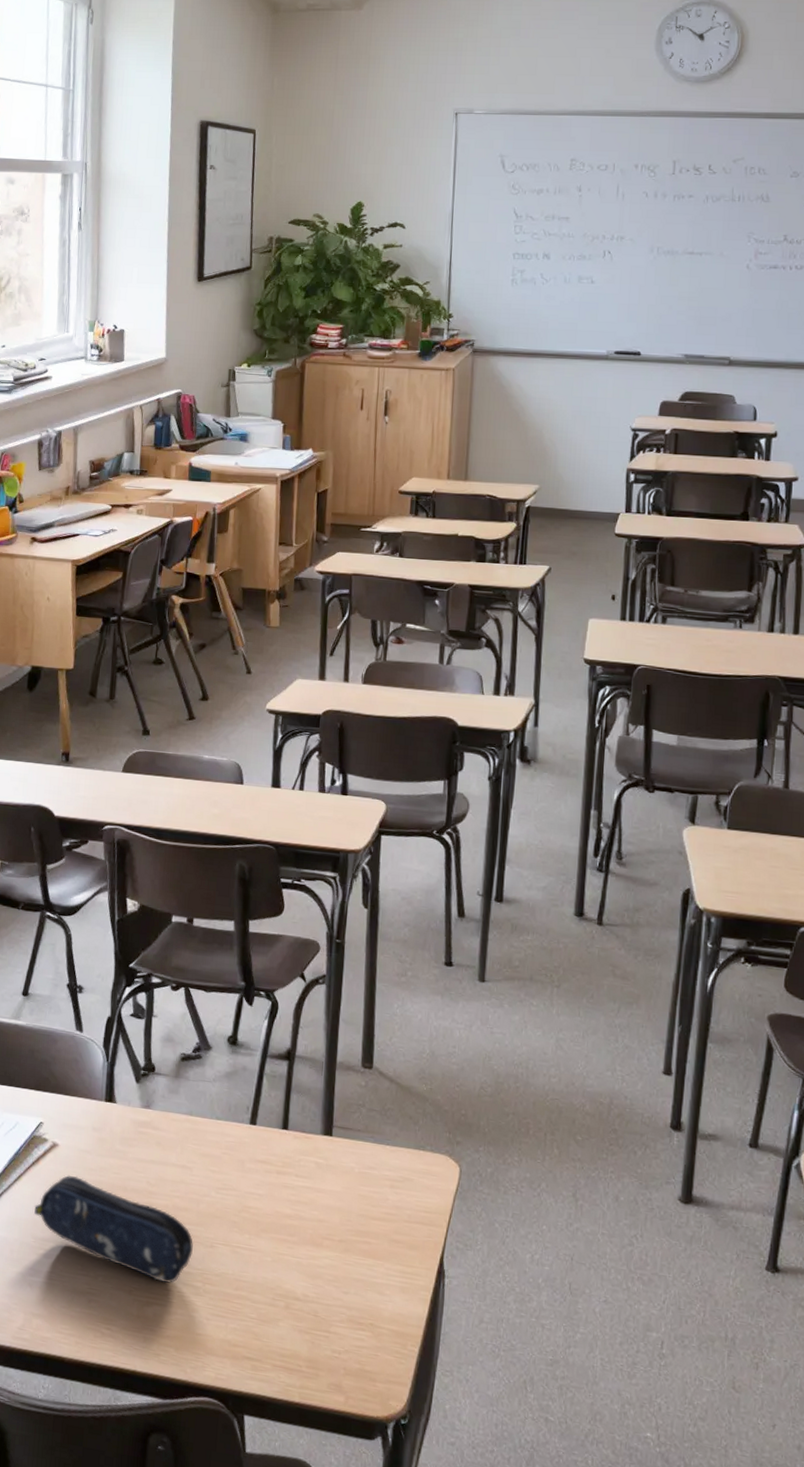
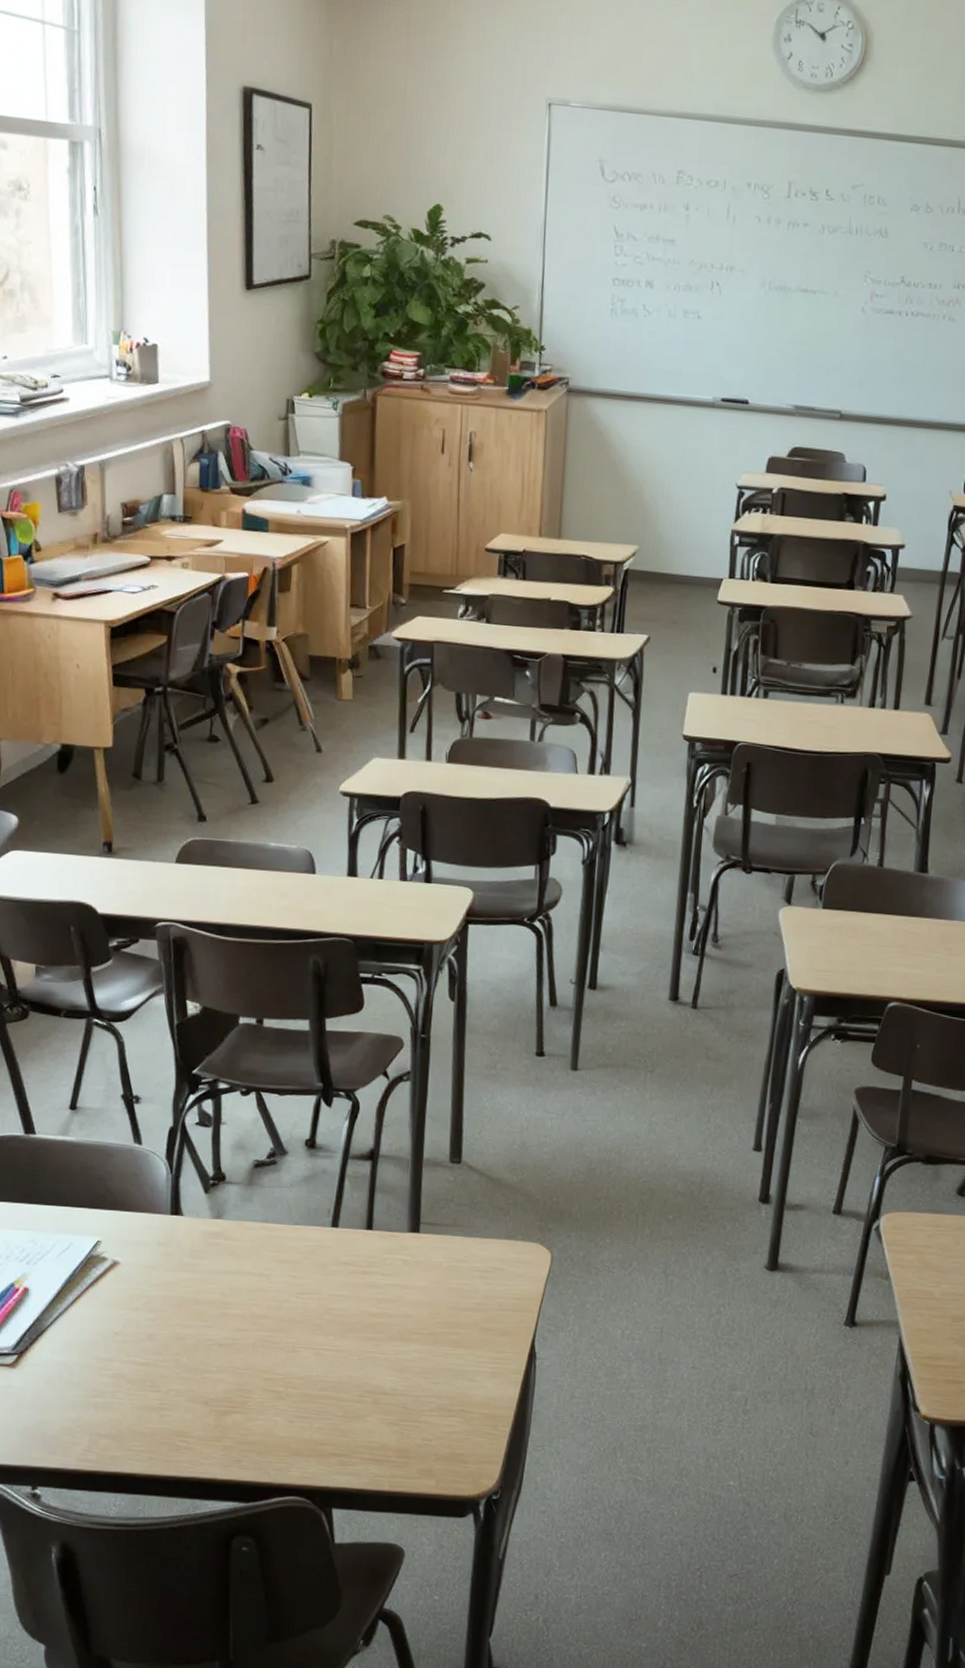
pencil case: present [34,1175,193,1283] -> none [96,1292,273,1391]

